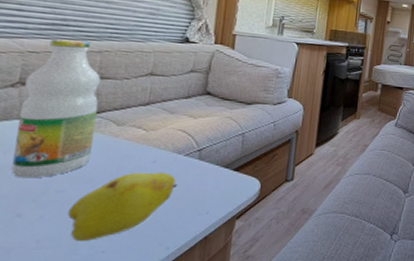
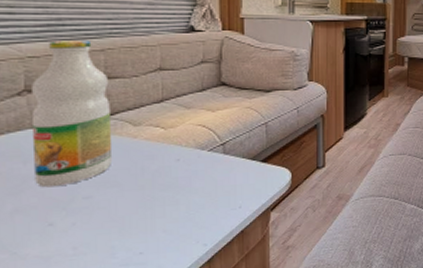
fruit: present [67,172,178,241] -> none [98,170,206,245]

